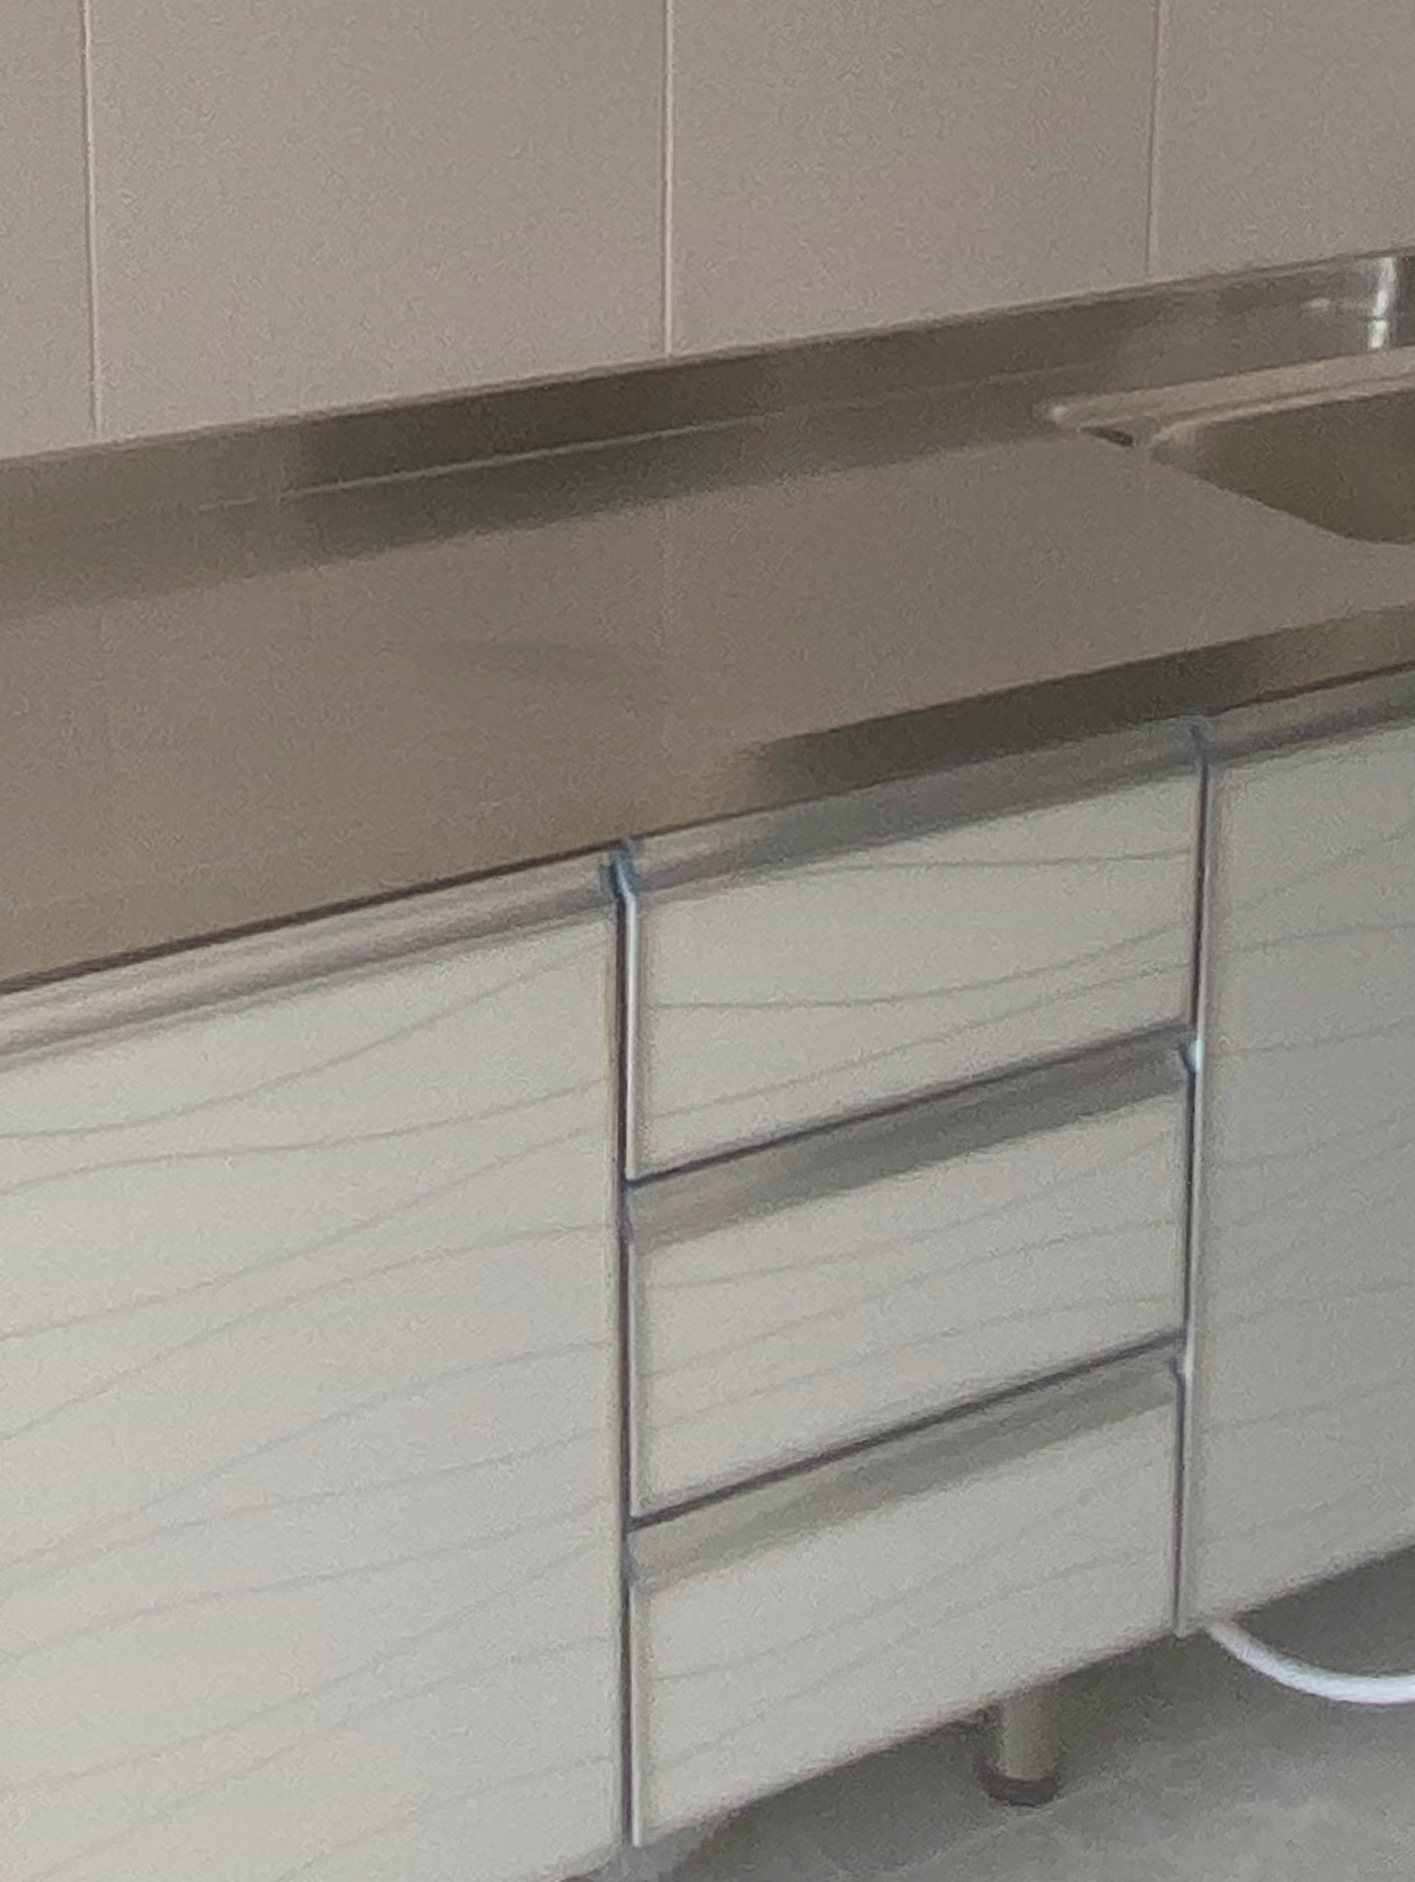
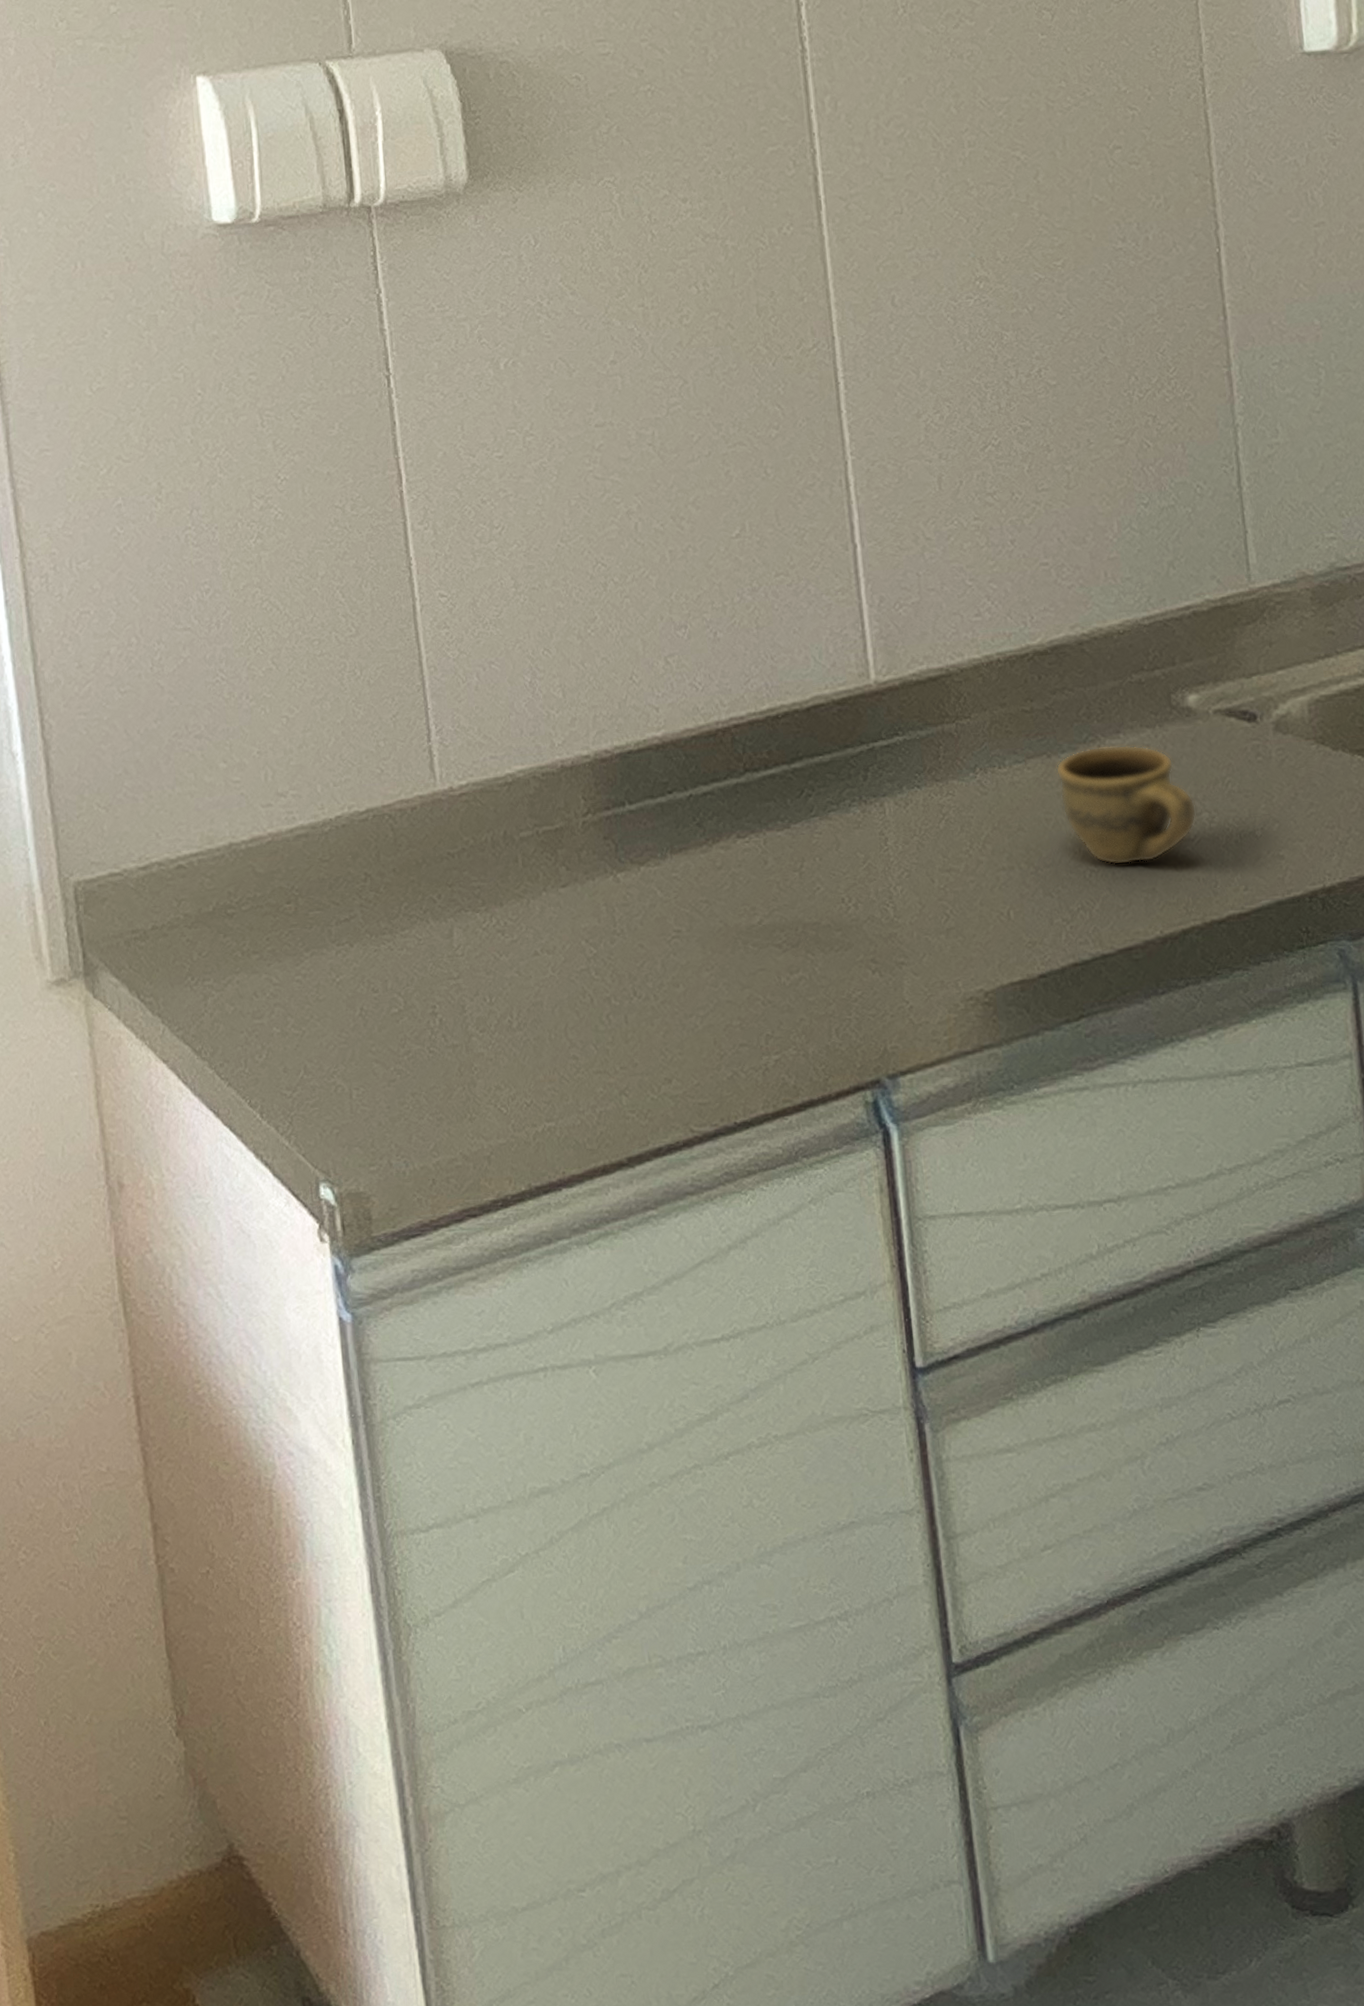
cup: none [881,460,1046,605] -> present [1055,744,1197,866]

